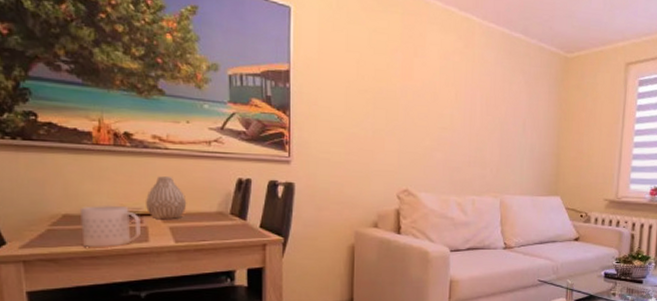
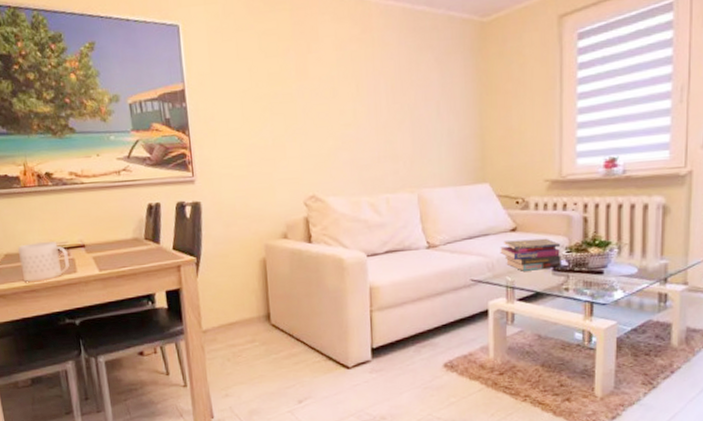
vase: present [145,176,187,220] -> none [69,209,106,251]
books: none [564,248,612,276] -> present [500,238,562,271]

